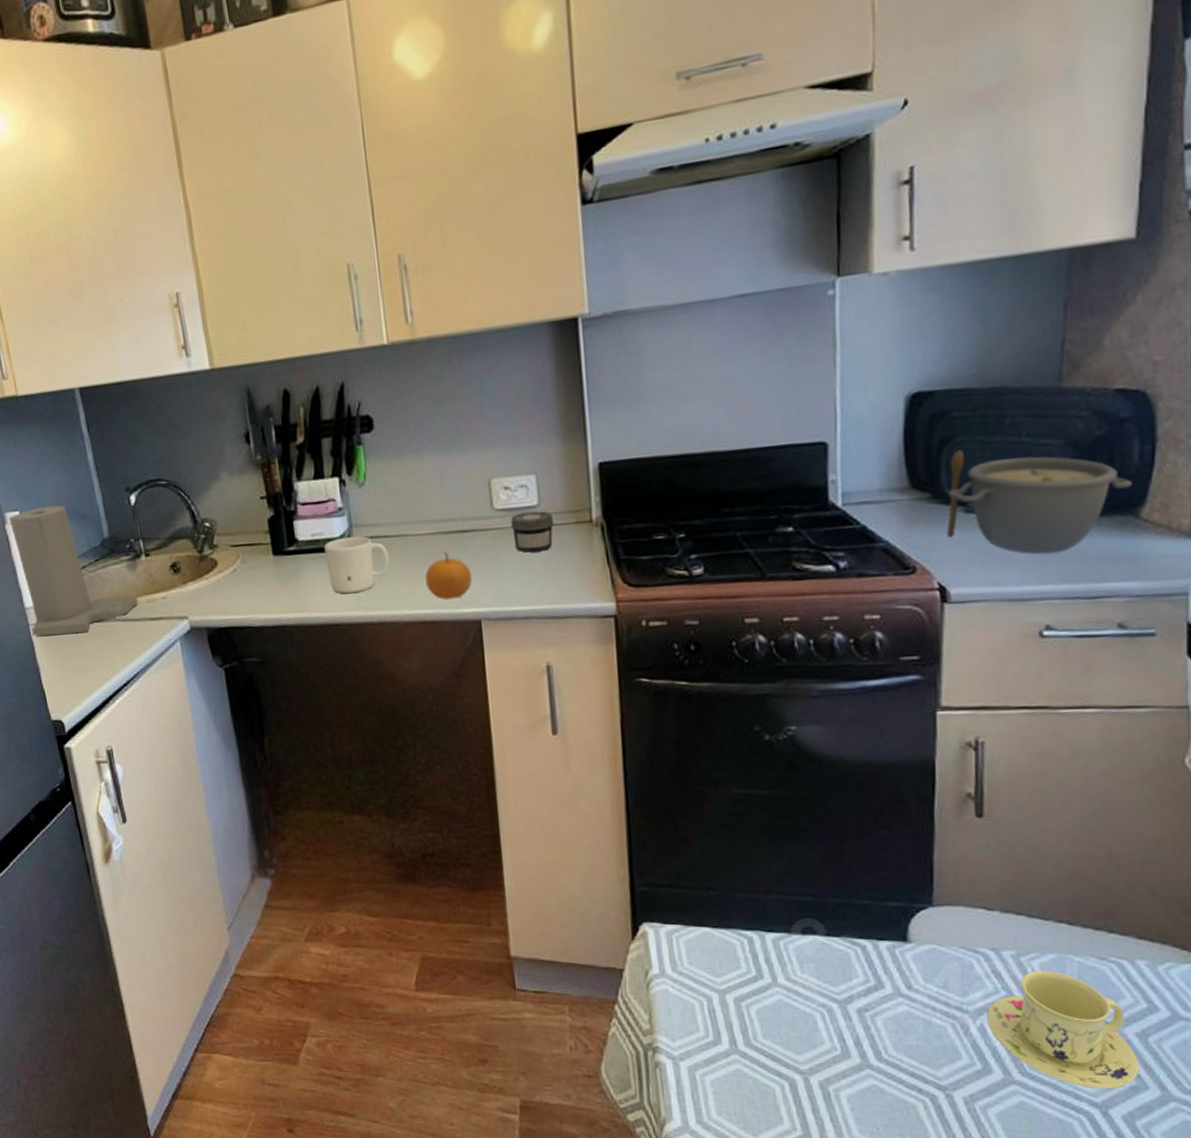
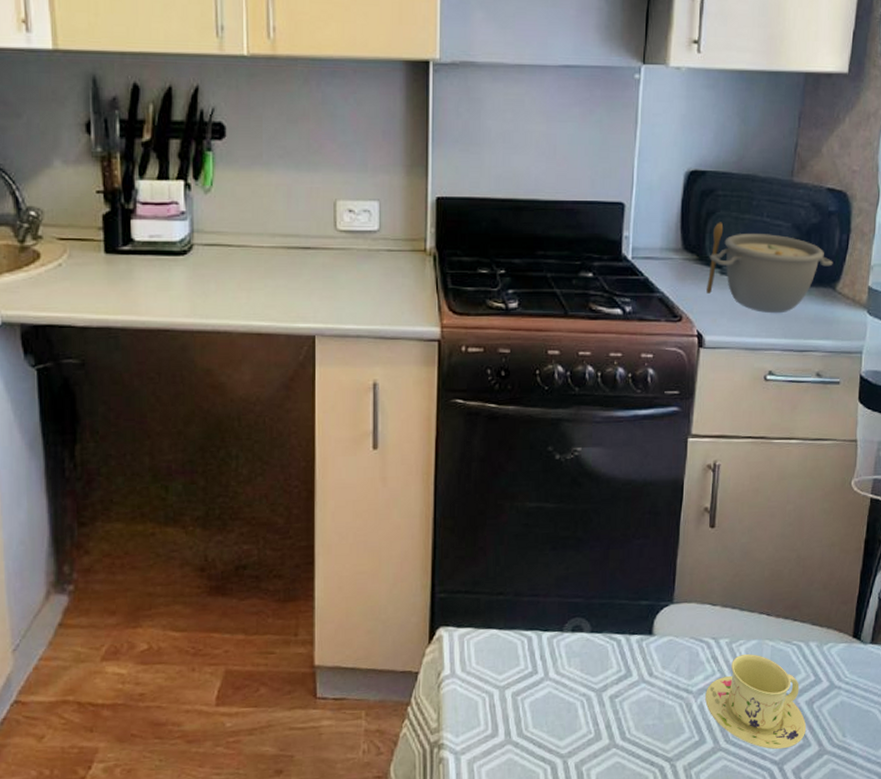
mug: present [324,536,390,594] -> none [162,242,230,300]
fruit: present [425,551,472,600] -> none [264,266,309,313]
jar: present [510,511,554,553] -> none [351,236,392,274]

